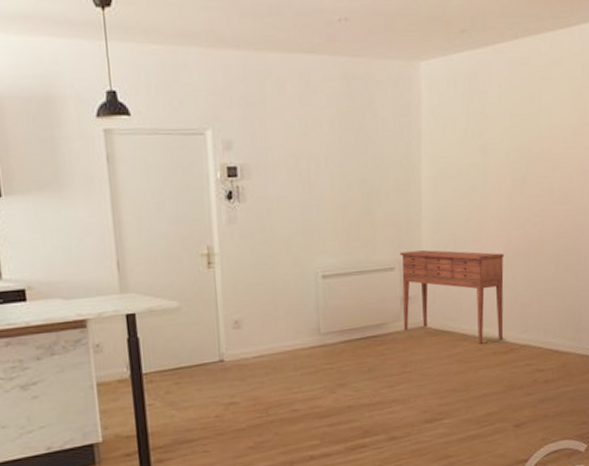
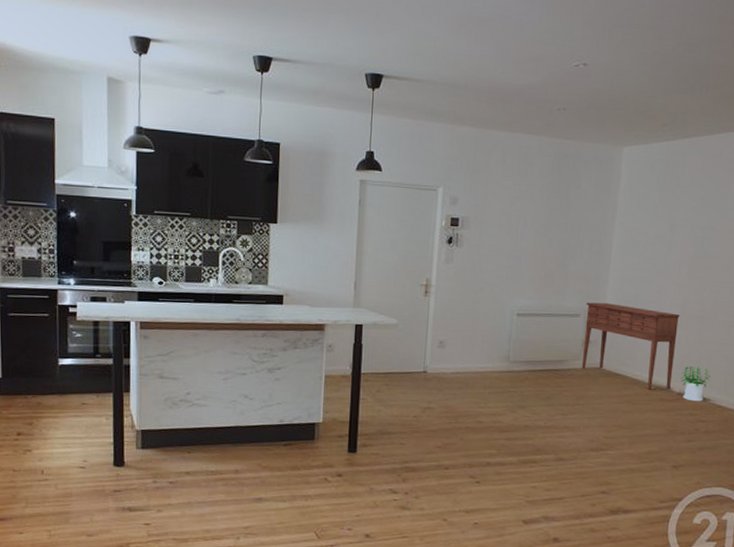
potted plant: none [513,310,544,350] -> present [681,366,711,402]

